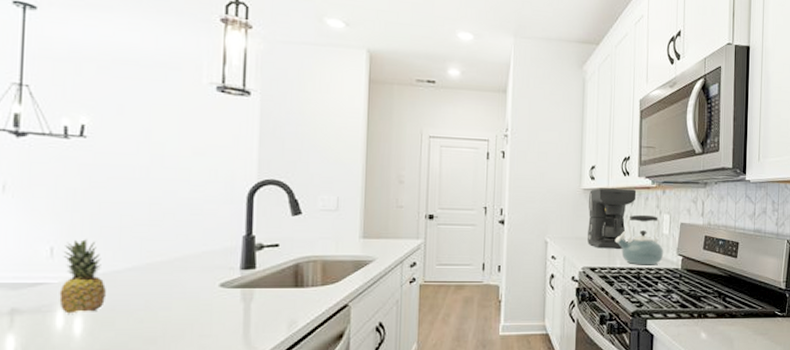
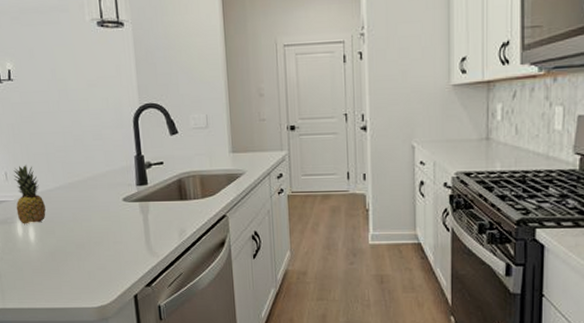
coffee maker: present [588,188,637,249] -> none [460,80,519,151]
kettle: present [615,214,664,265] -> none [493,108,556,168]

